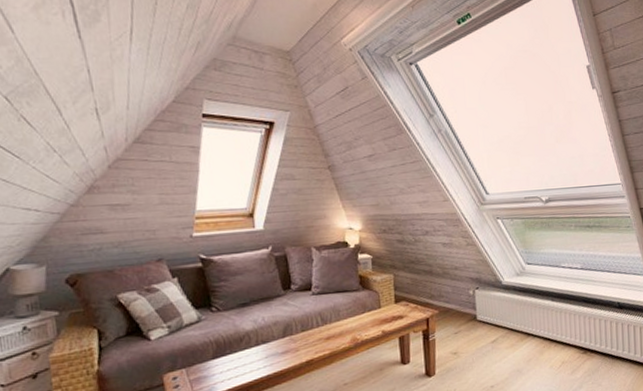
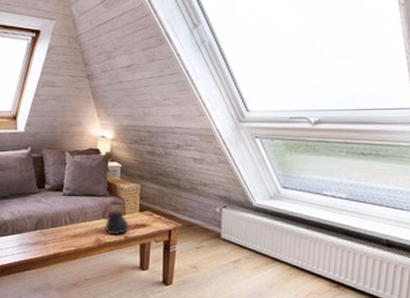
teapot: none [356,294,386,331] -> present [102,200,129,234]

